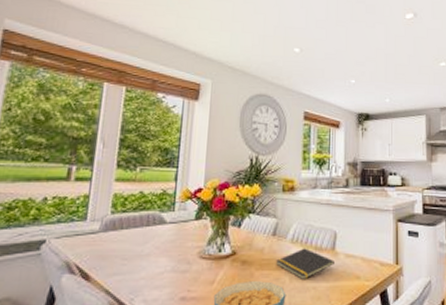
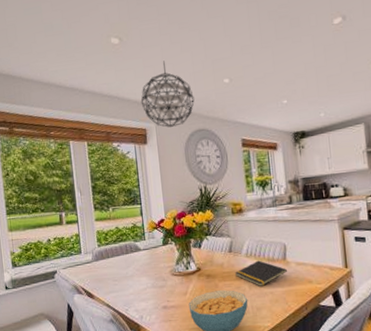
pendant light: none [200,17,260,87] -> present [141,60,195,127]

